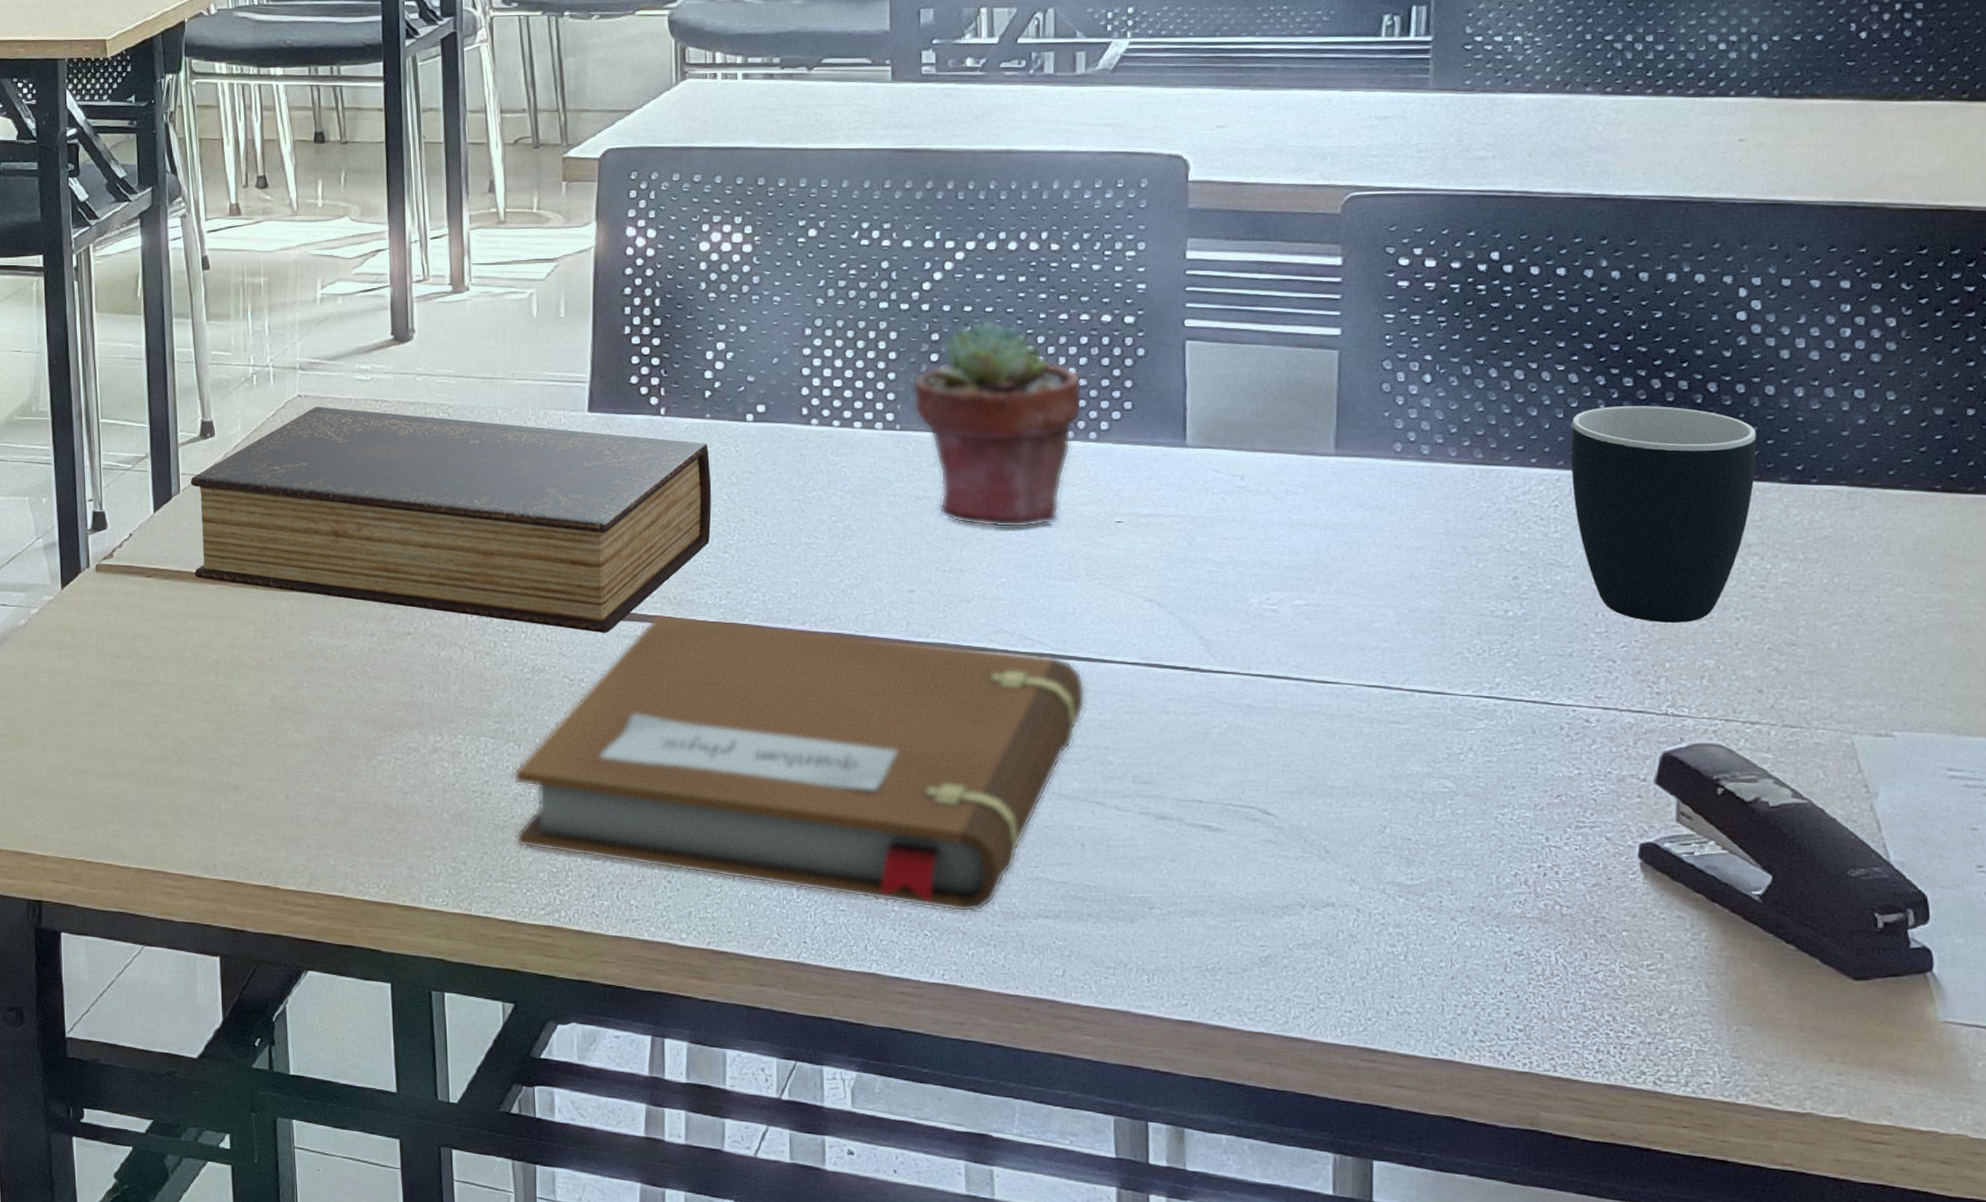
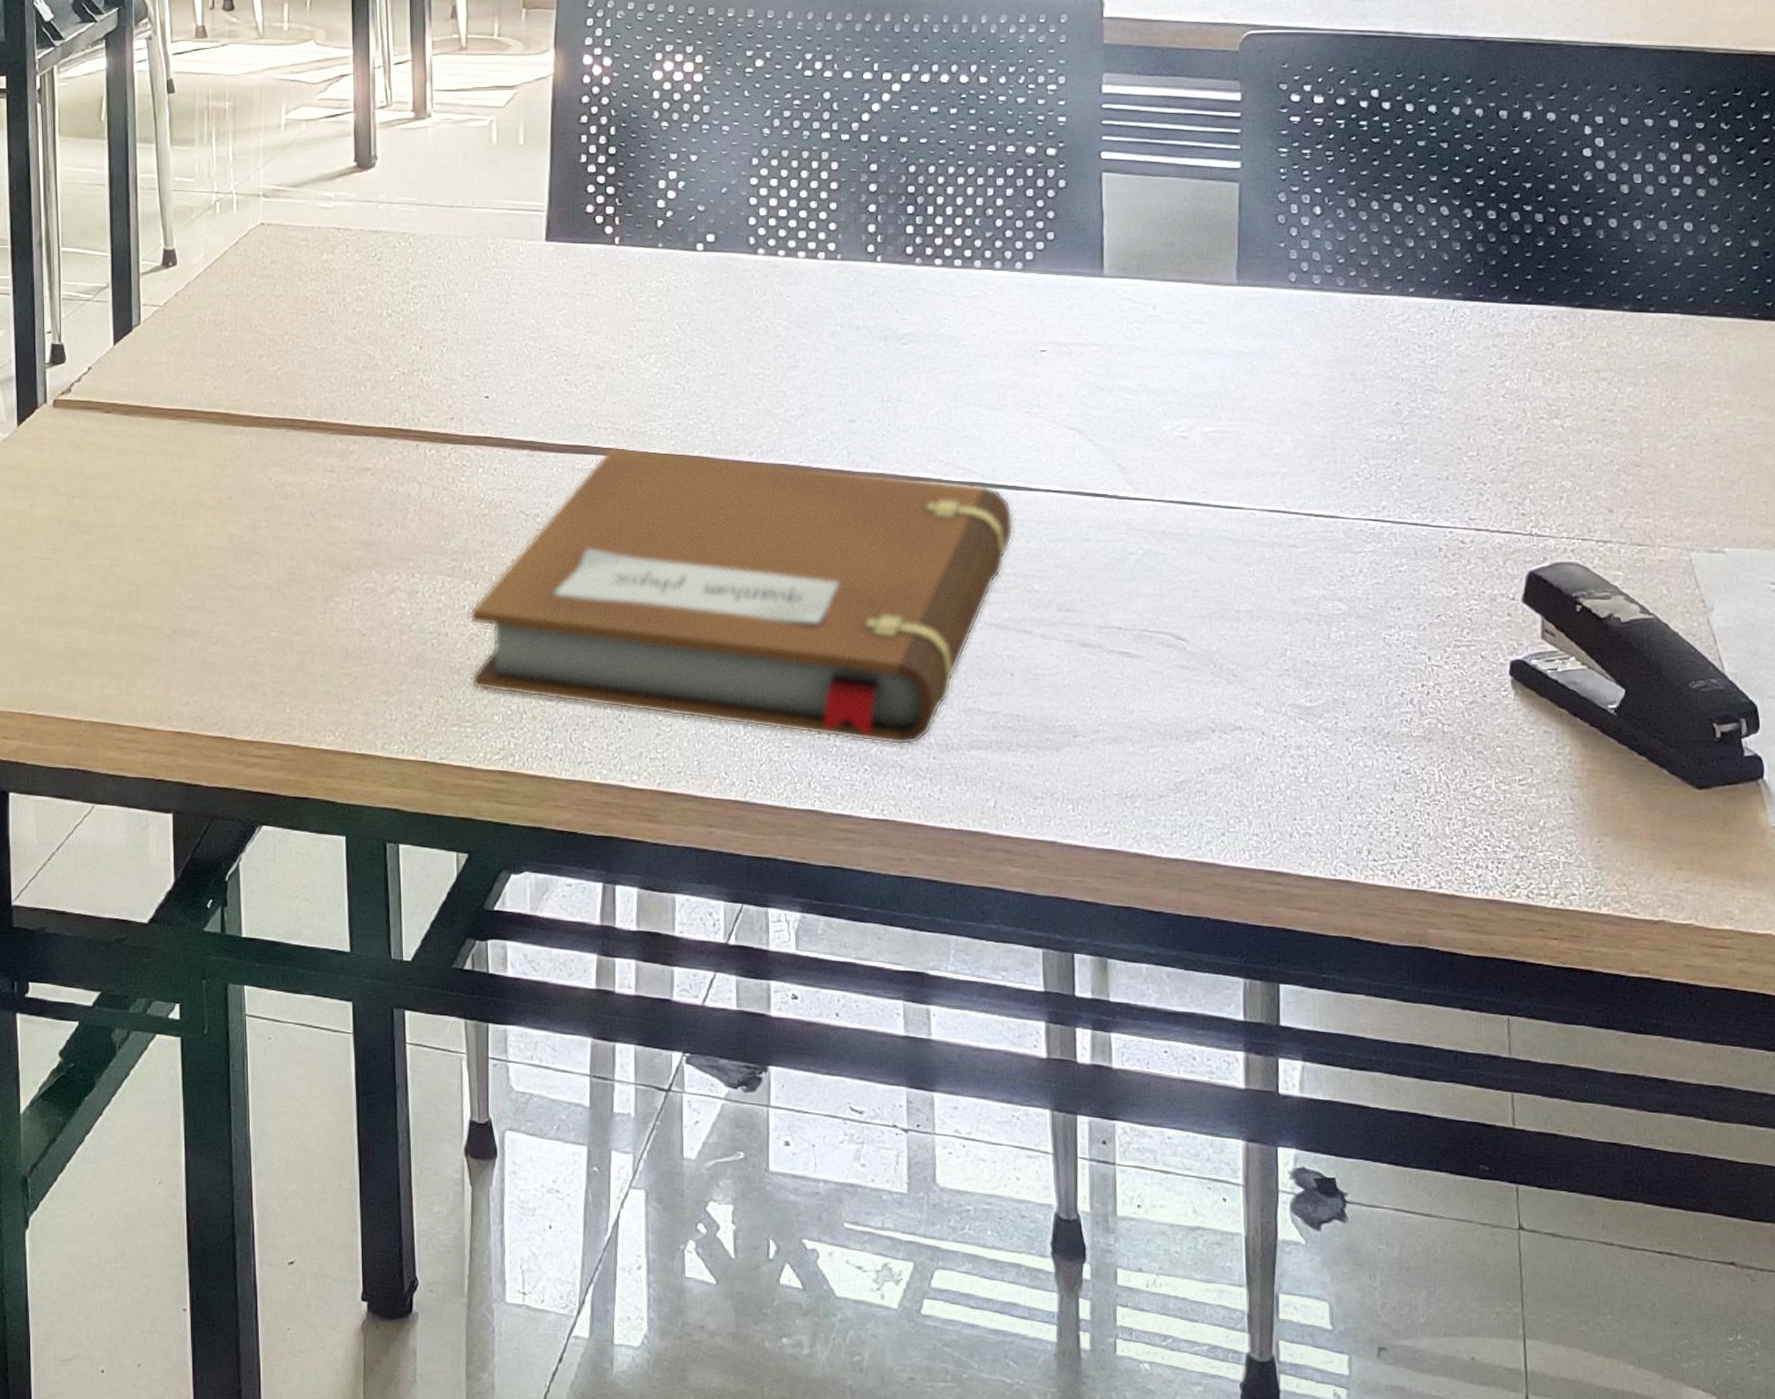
book: present [190,406,712,633] -> none [151,235,664,466]
potted succulent: present [912,319,1082,528] -> none [853,151,1009,357]
mug: present [1570,406,1757,623] -> none [1443,238,1603,446]

